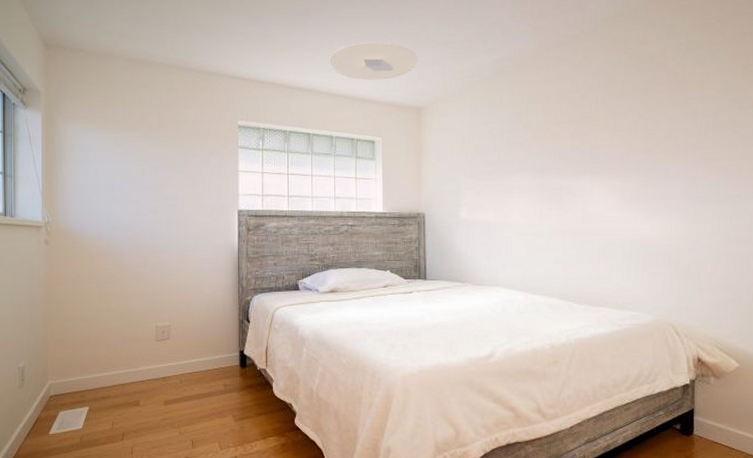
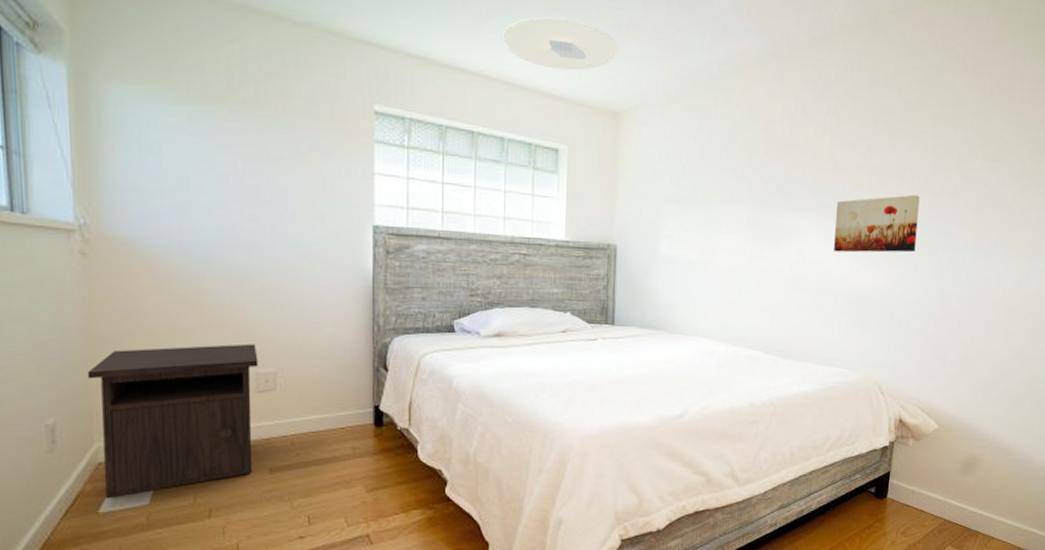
nightstand: none [46,304,158,424] -> present [87,343,258,499]
wall art: none [615,152,696,208] -> present [834,194,920,253]

